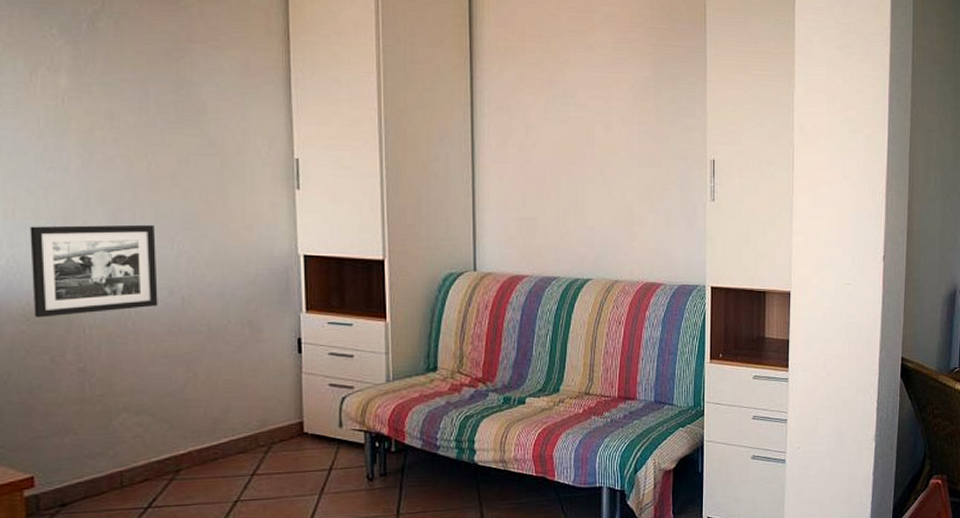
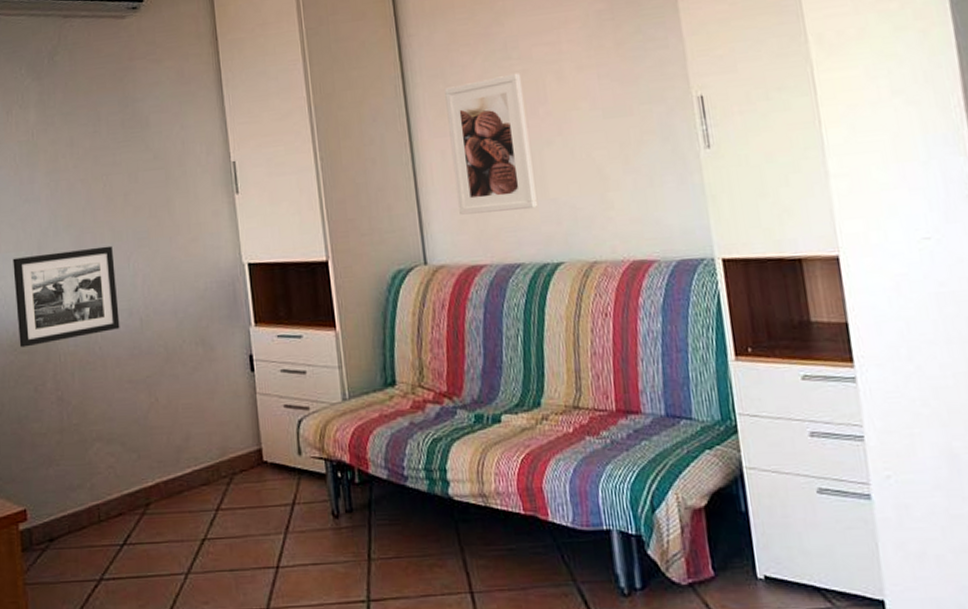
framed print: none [508,118,576,234] -> present [444,73,537,215]

